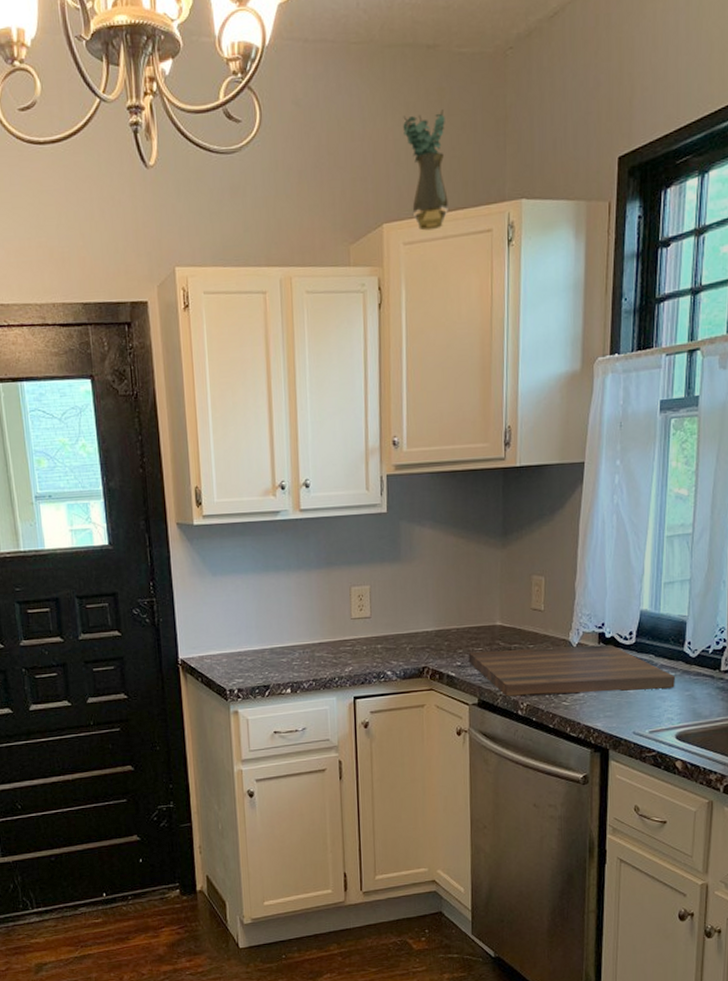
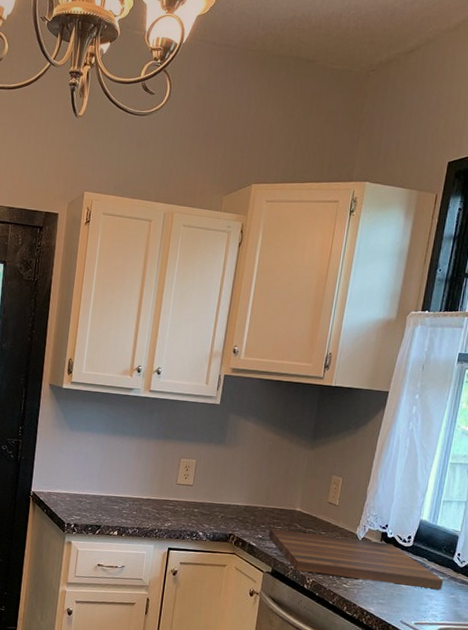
vase: present [403,110,448,231] -> none [277,107,314,195]

